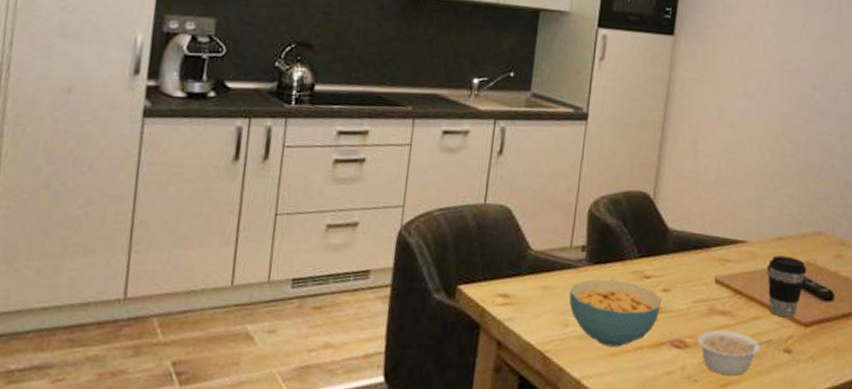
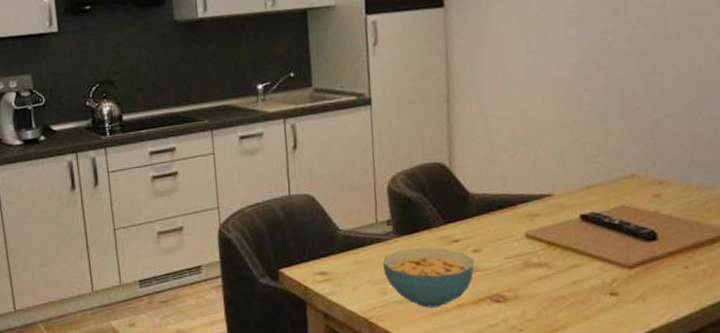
legume: present [697,329,773,376] -> none [516,280,596,322]
coffee cup: present [768,255,807,318] -> none [580,203,624,263]

